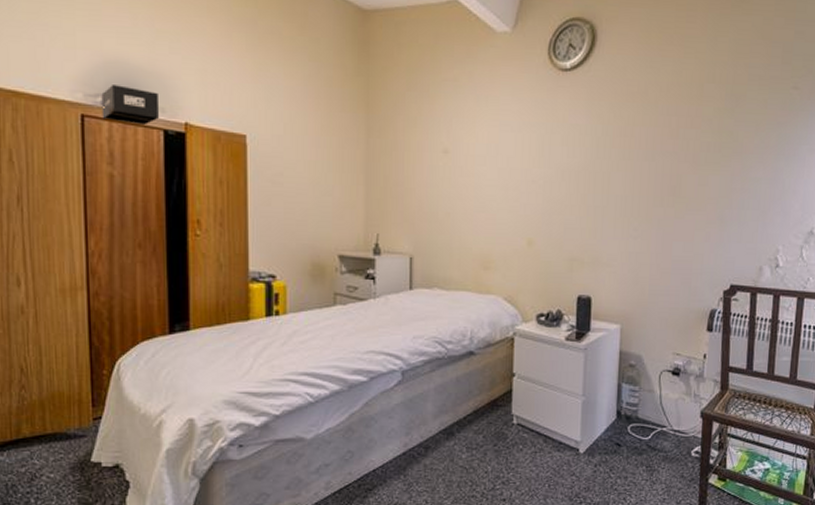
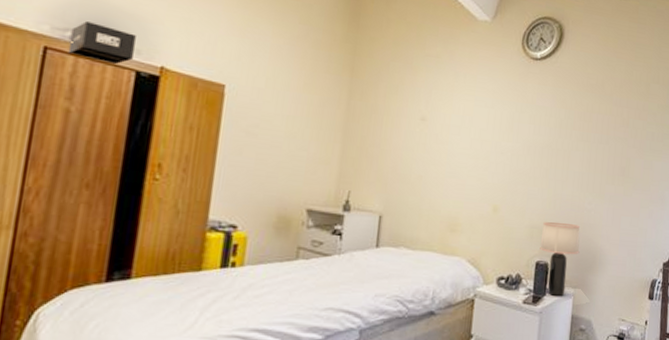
table lamp: none [581,252,626,332] -> present [539,221,580,297]

